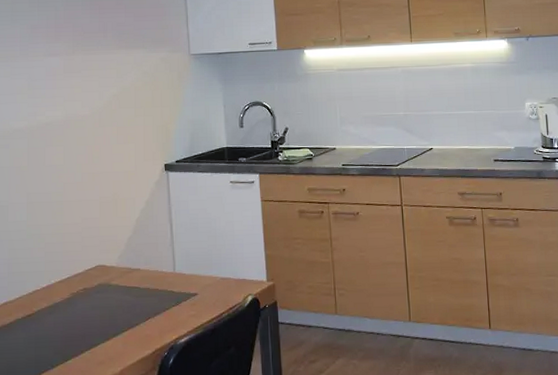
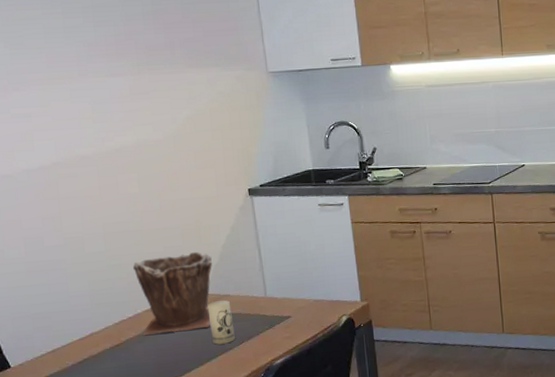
plant pot: none [50,224,126,306] -> present [132,251,213,335]
candle: none [118,274,142,320] -> present [207,300,235,345]

